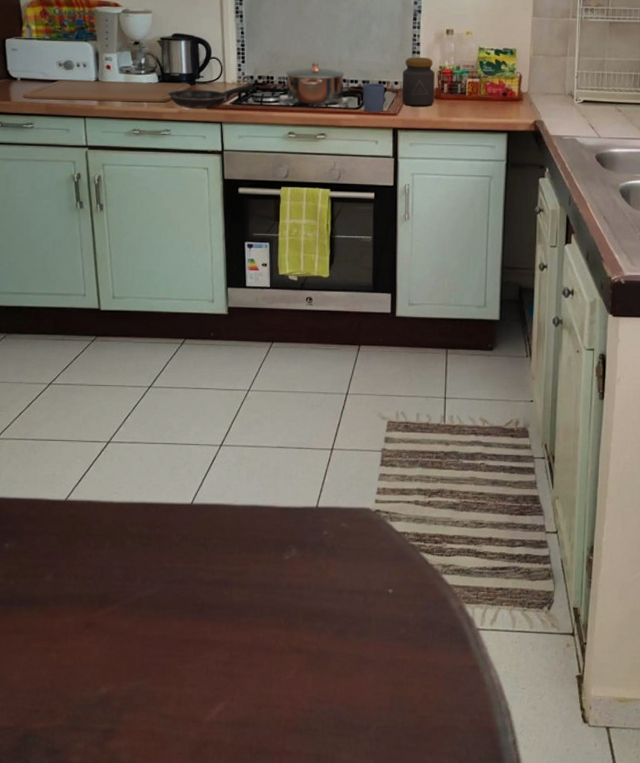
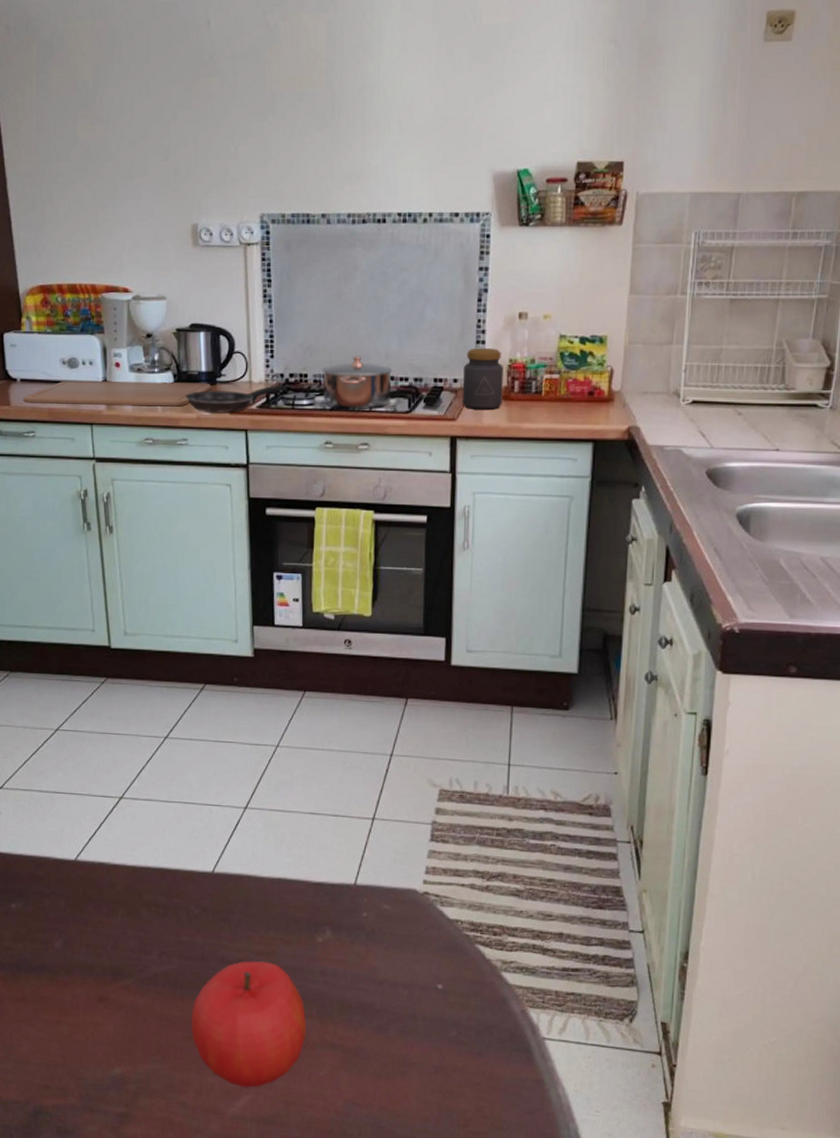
fruit: none [171,579,276,696] -> present [191,960,307,1088]
mug: present [362,83,386,113] -> none [414,381,442,418]

